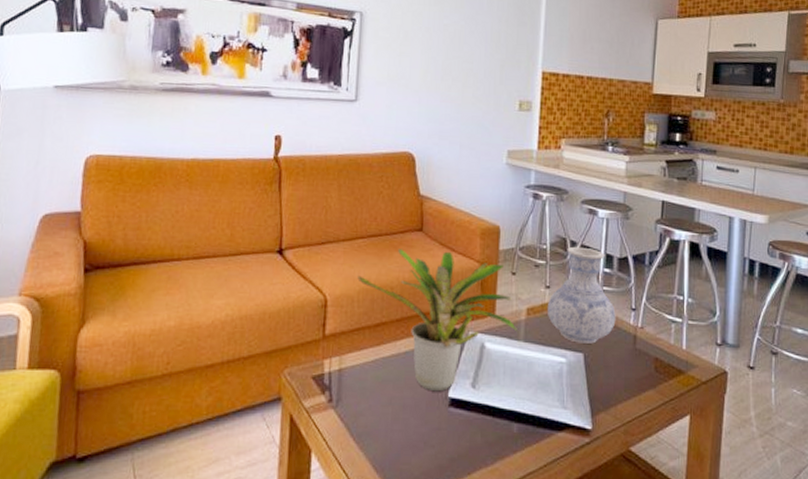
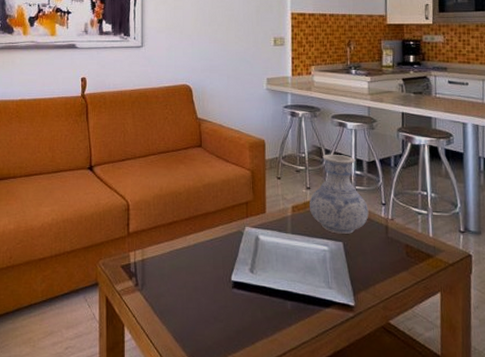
potted plant: present [357,249,519,392] -> none [152,162,286,276]

